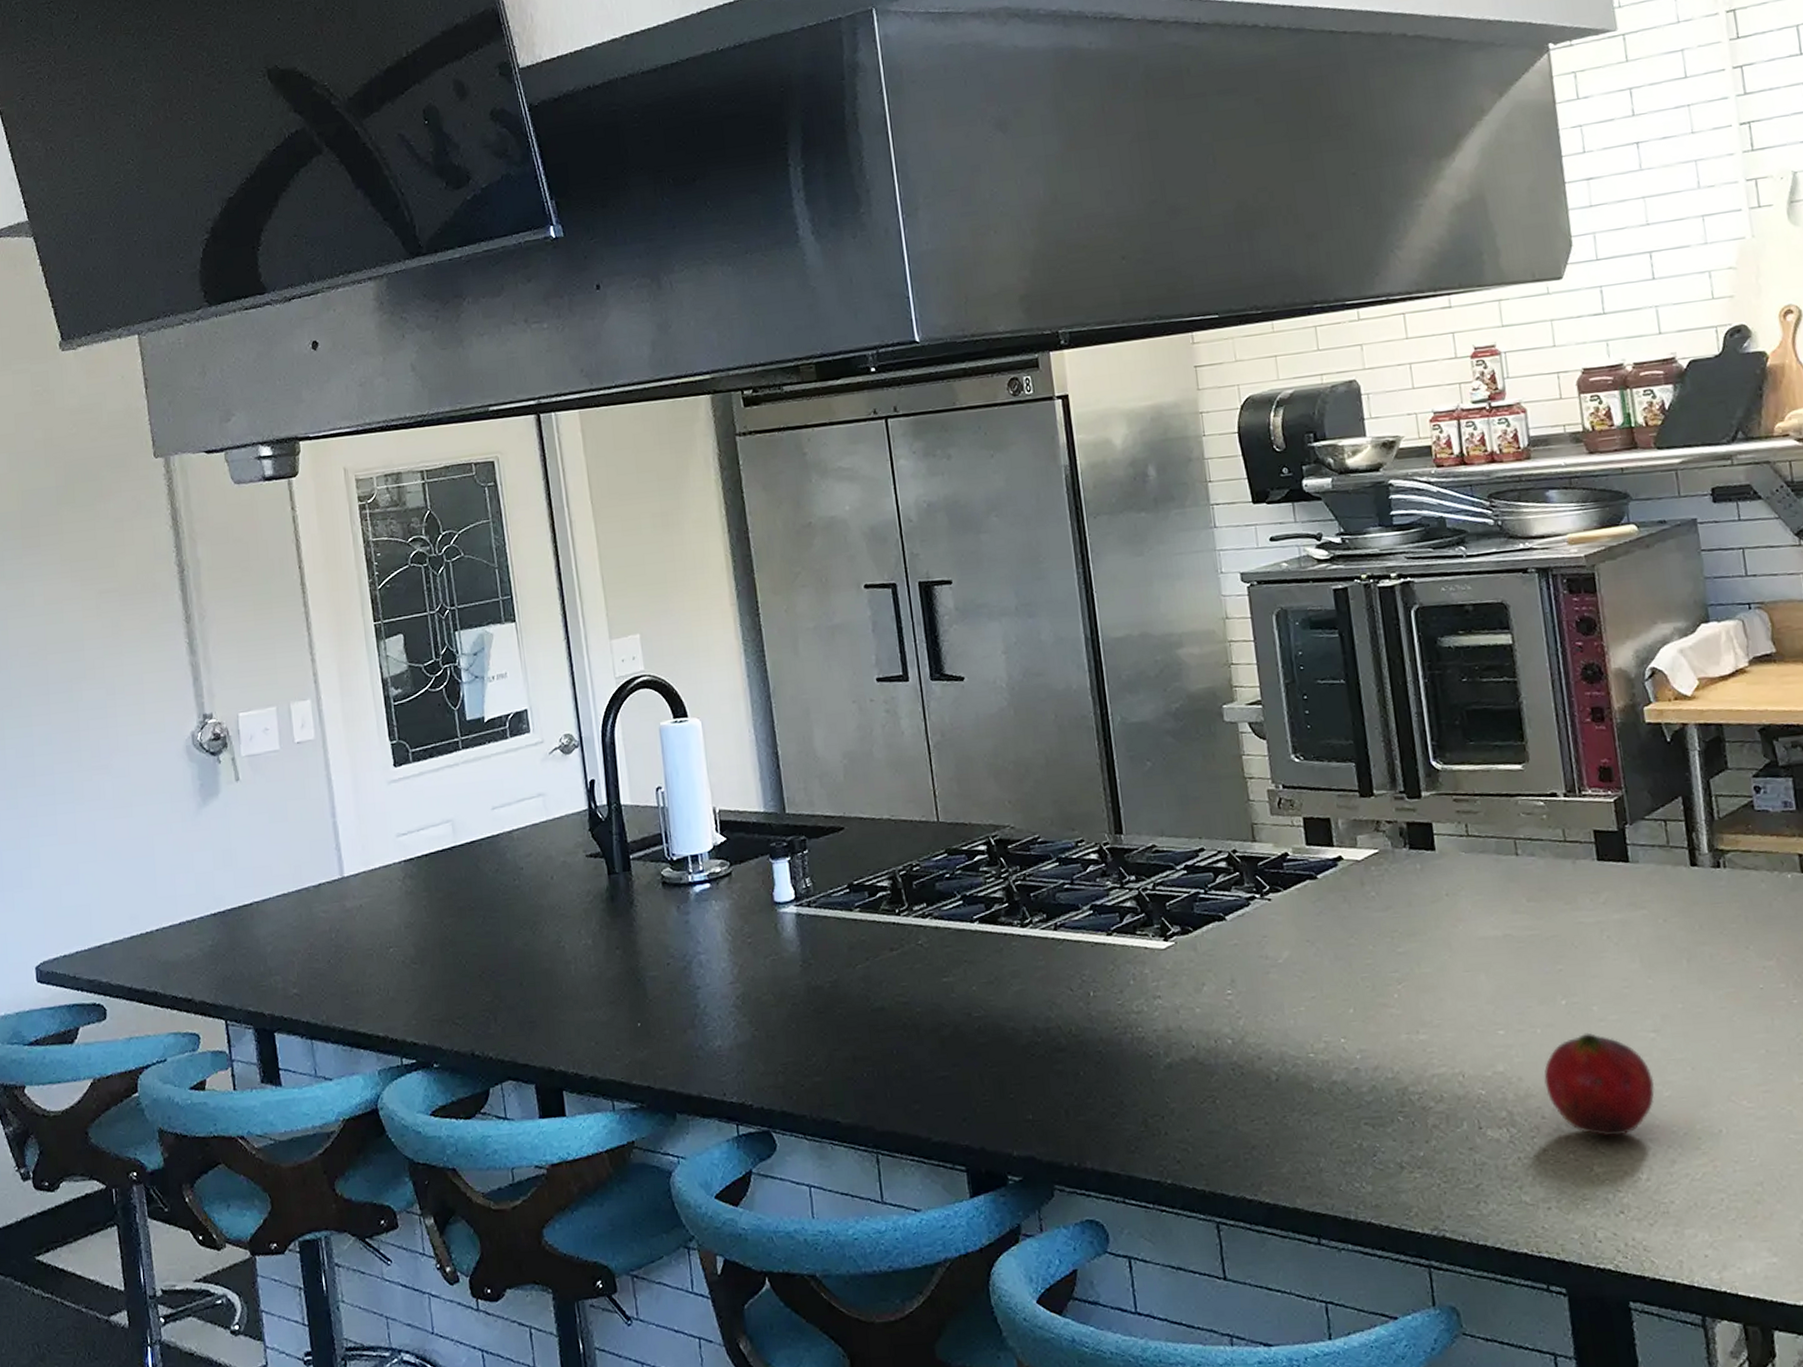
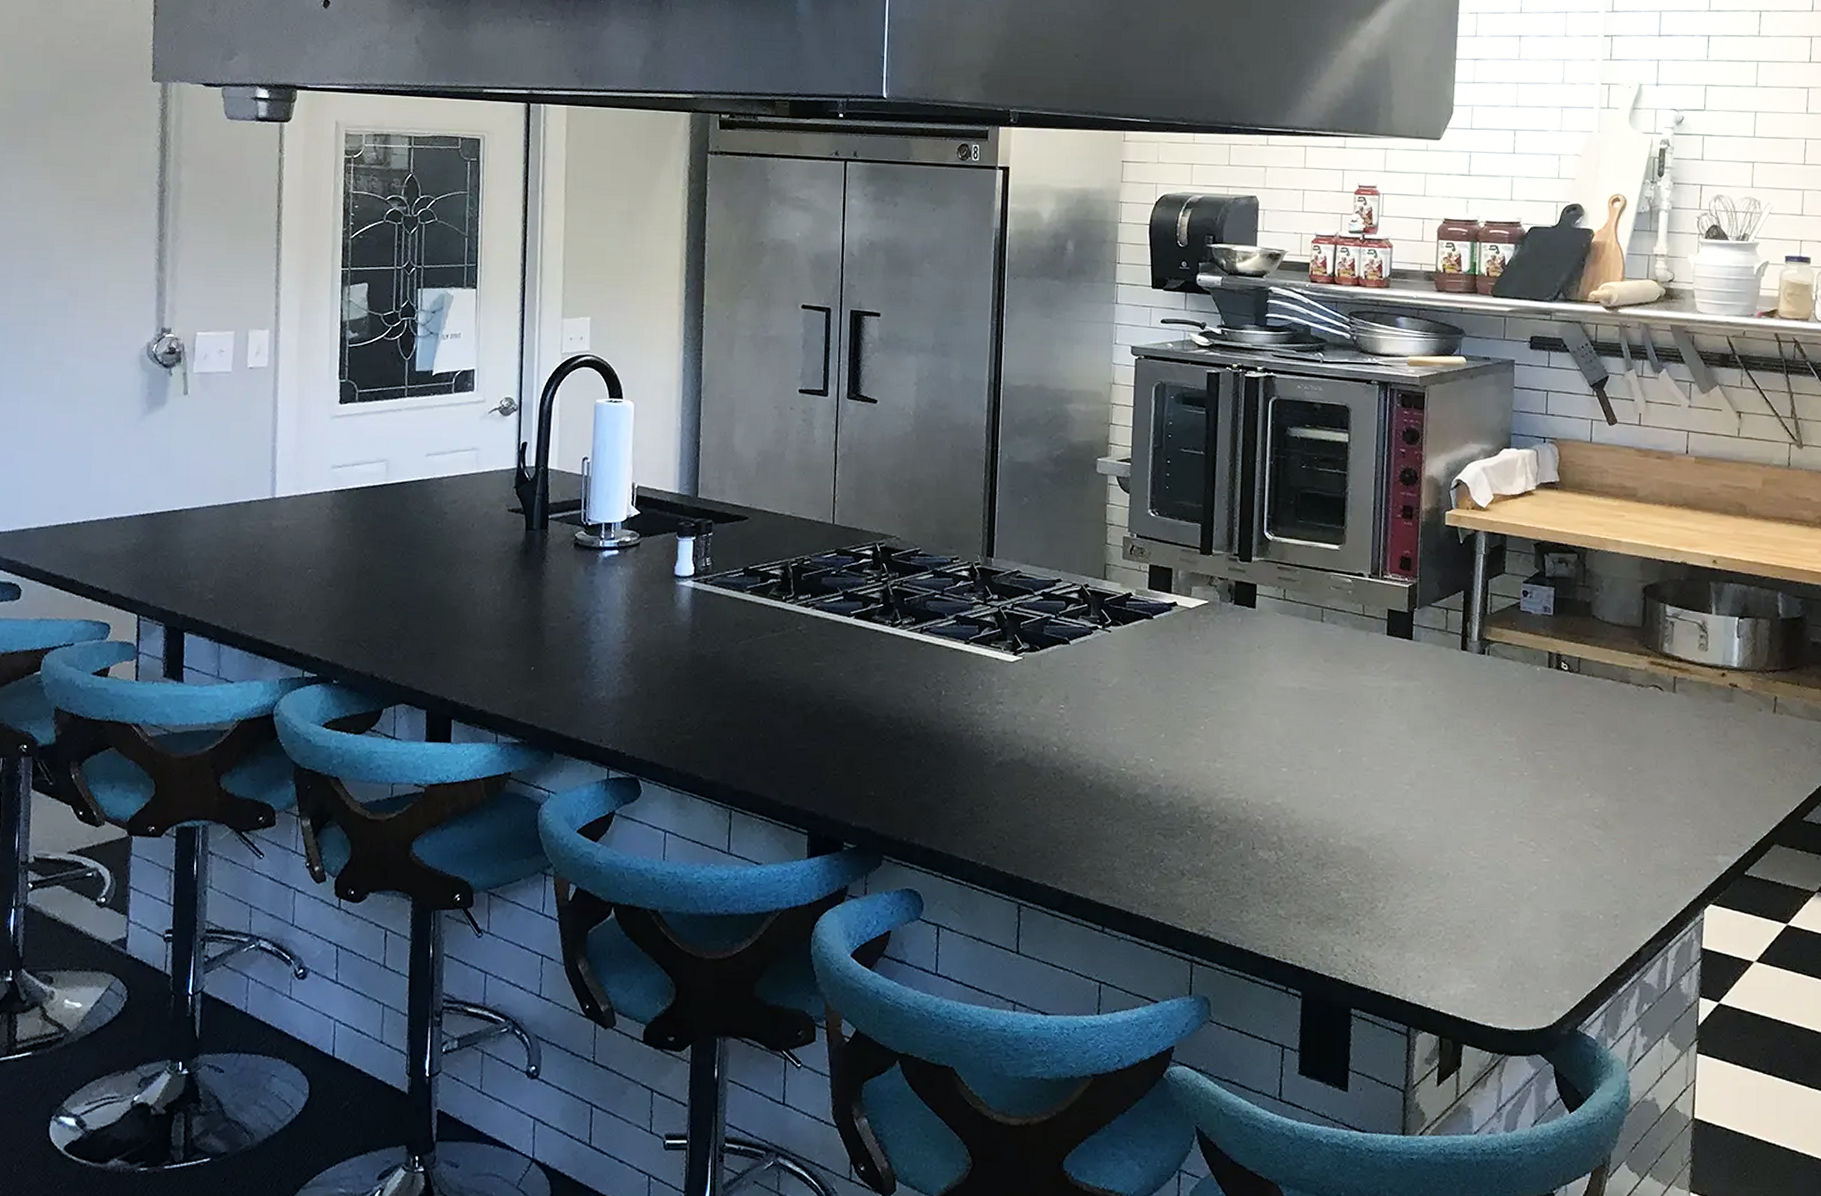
fruit: present [1544,1032,1655,1137] -> none [1313,778,1402,869]

